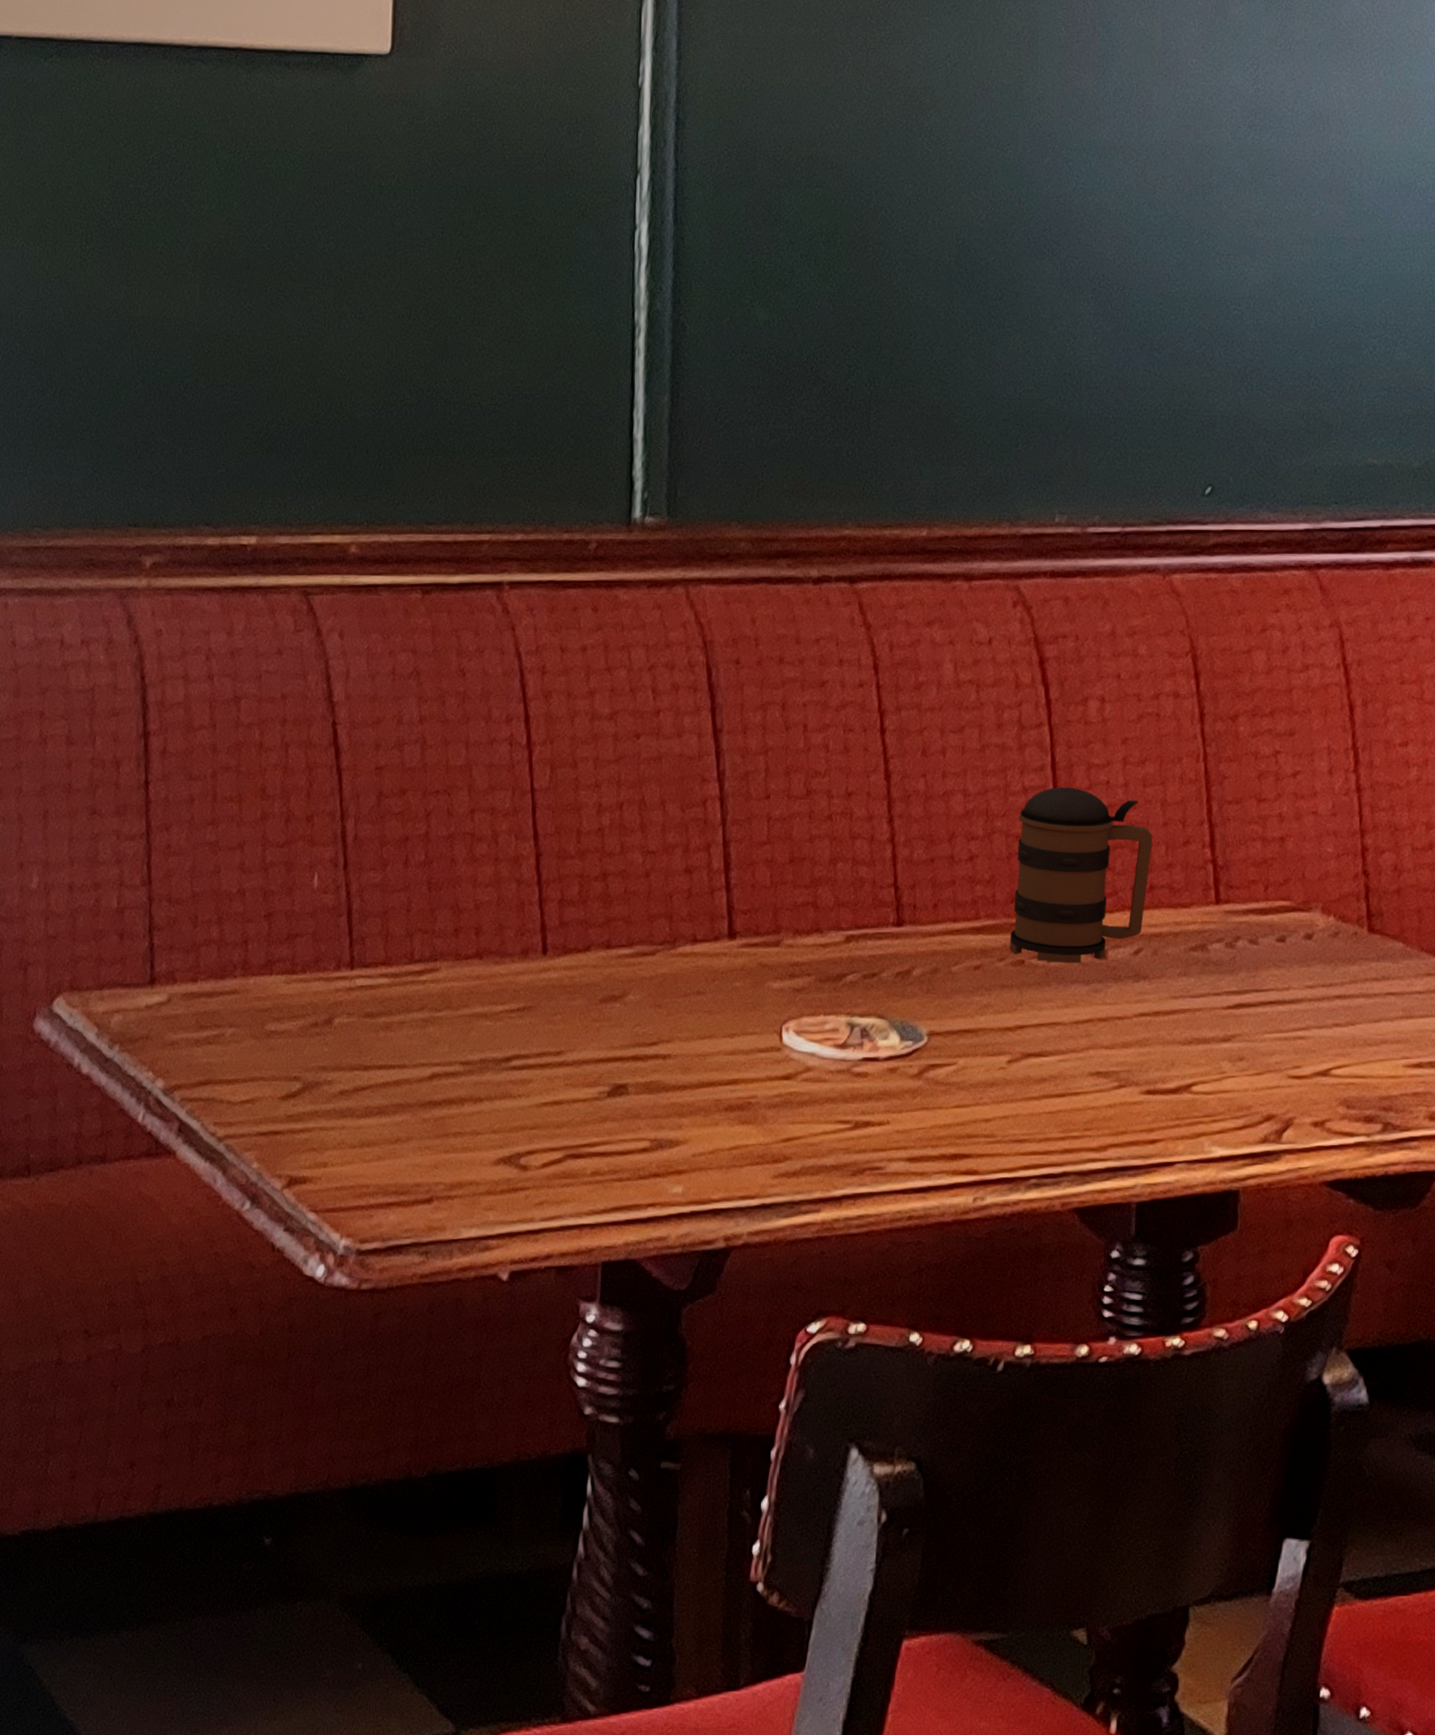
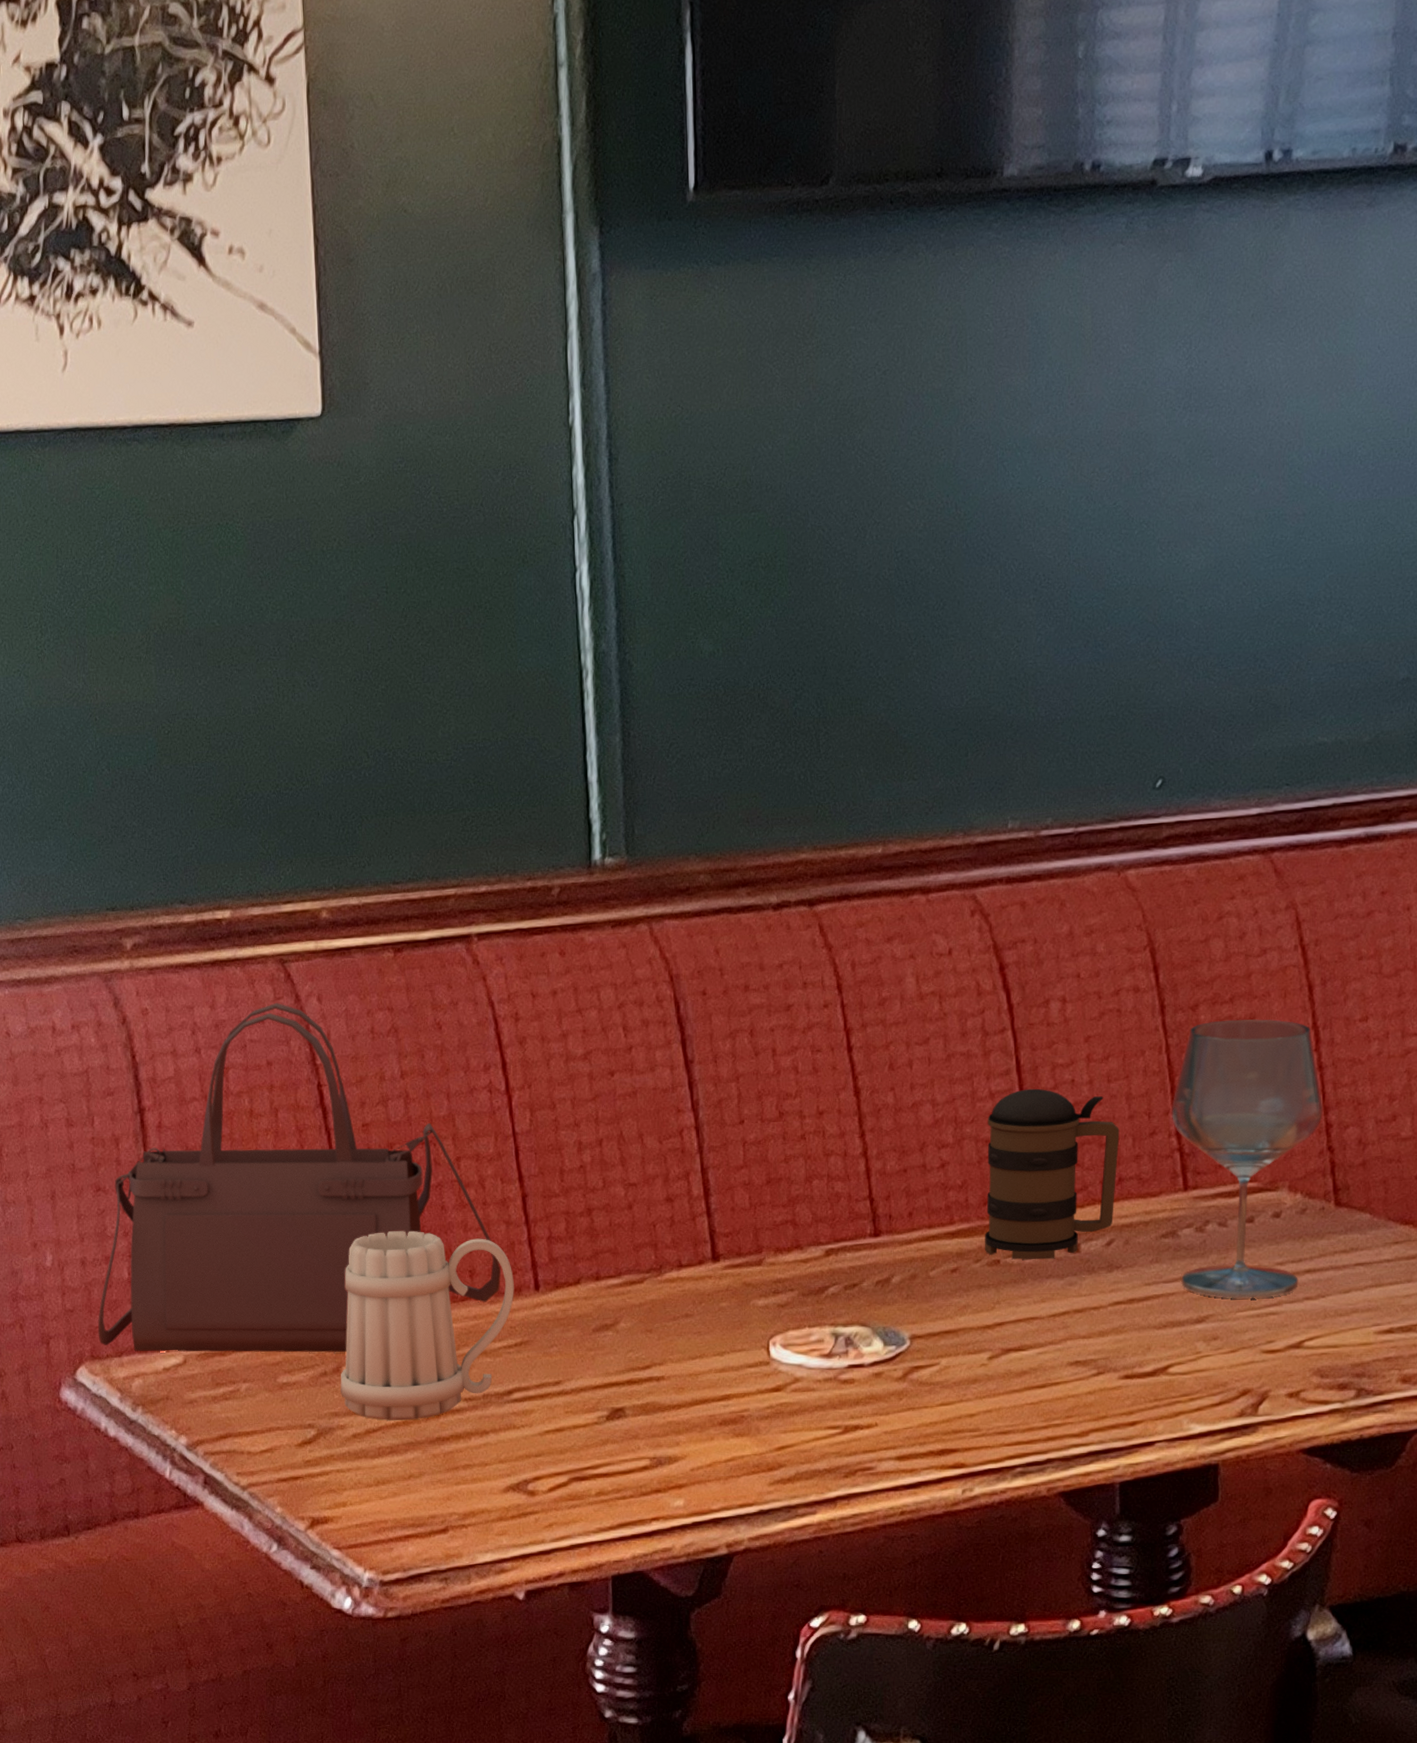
handbag: none [79,634,509,1003] -> present [97,1002,502,1353]
beer mug: none [331,880,521,1081] -> present [340,1230,514,1421]
wine glass: none [1206,733,1359,1021] -> present [1171,1019,1323,1299]

